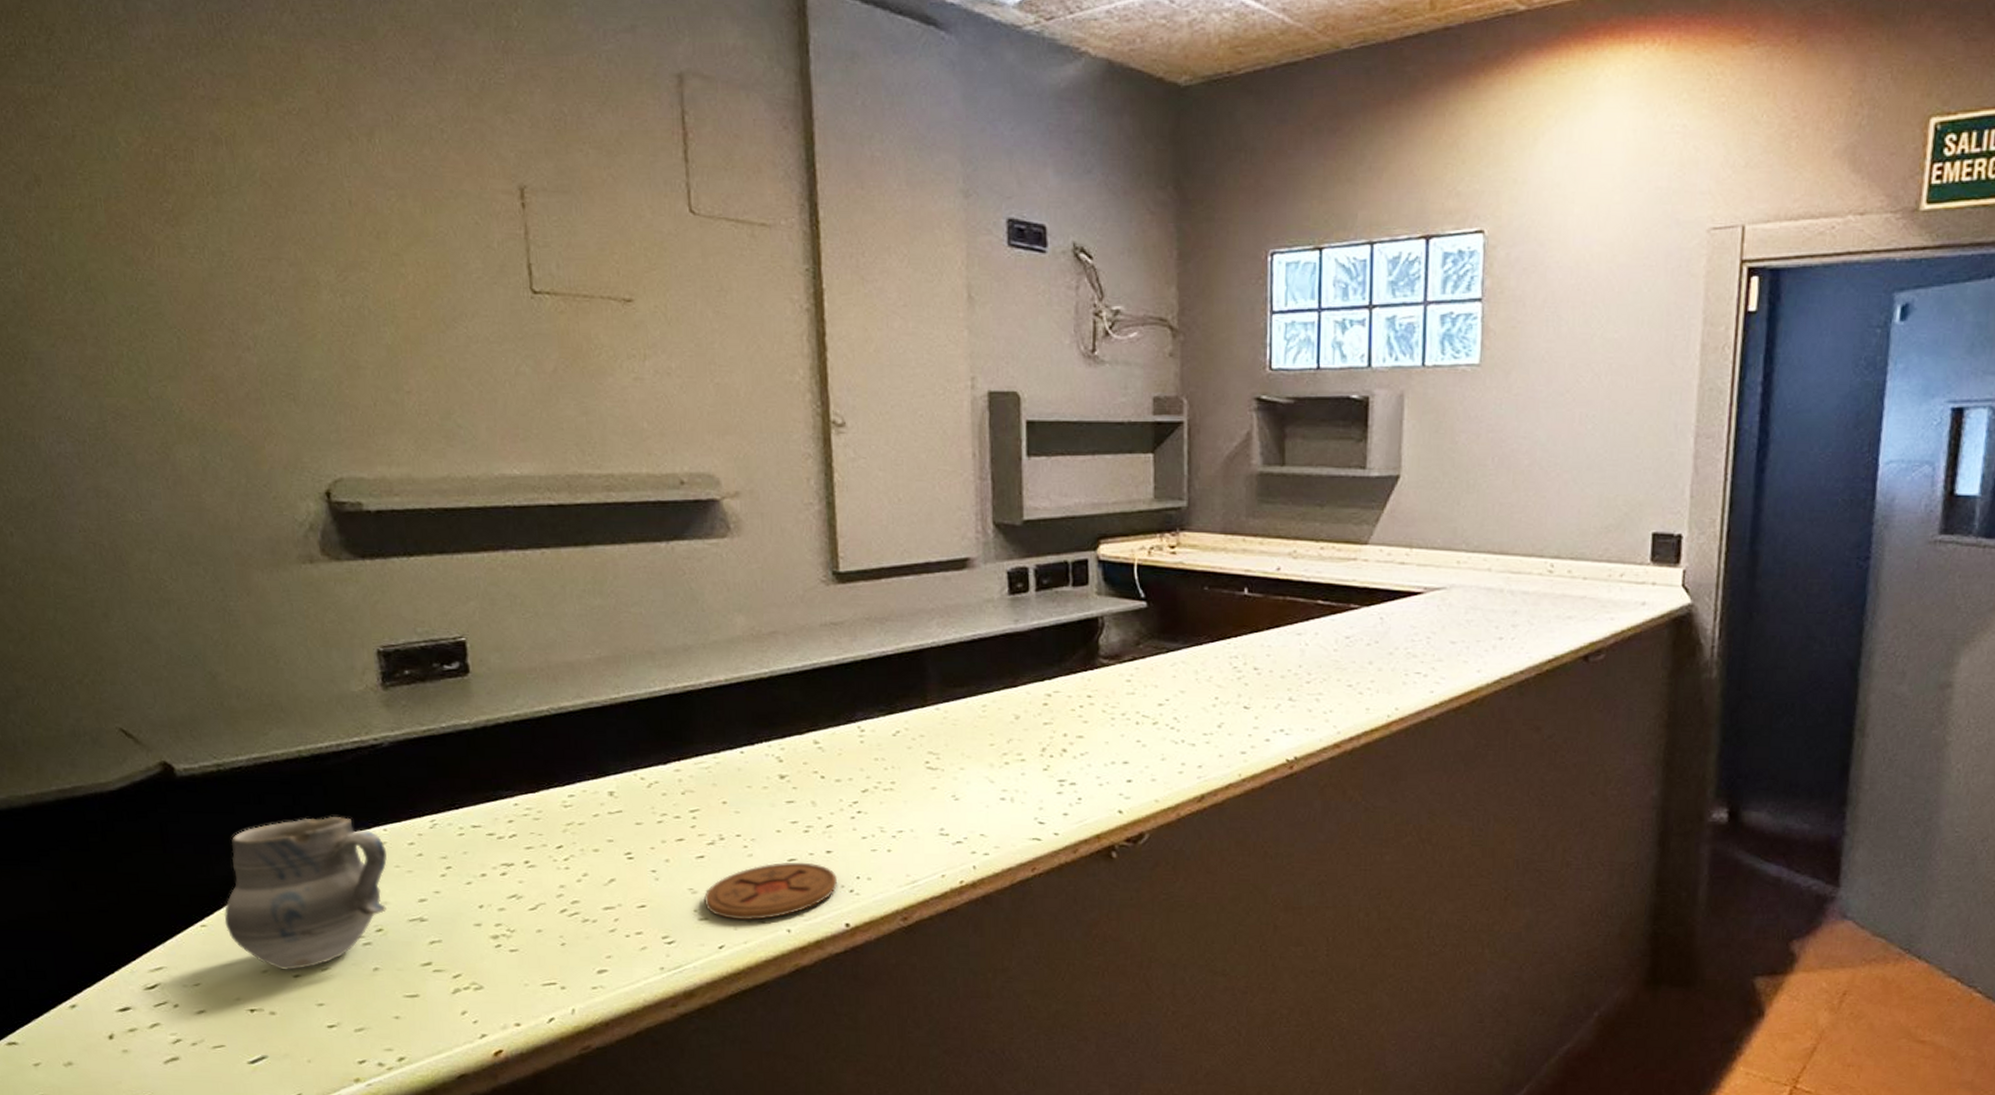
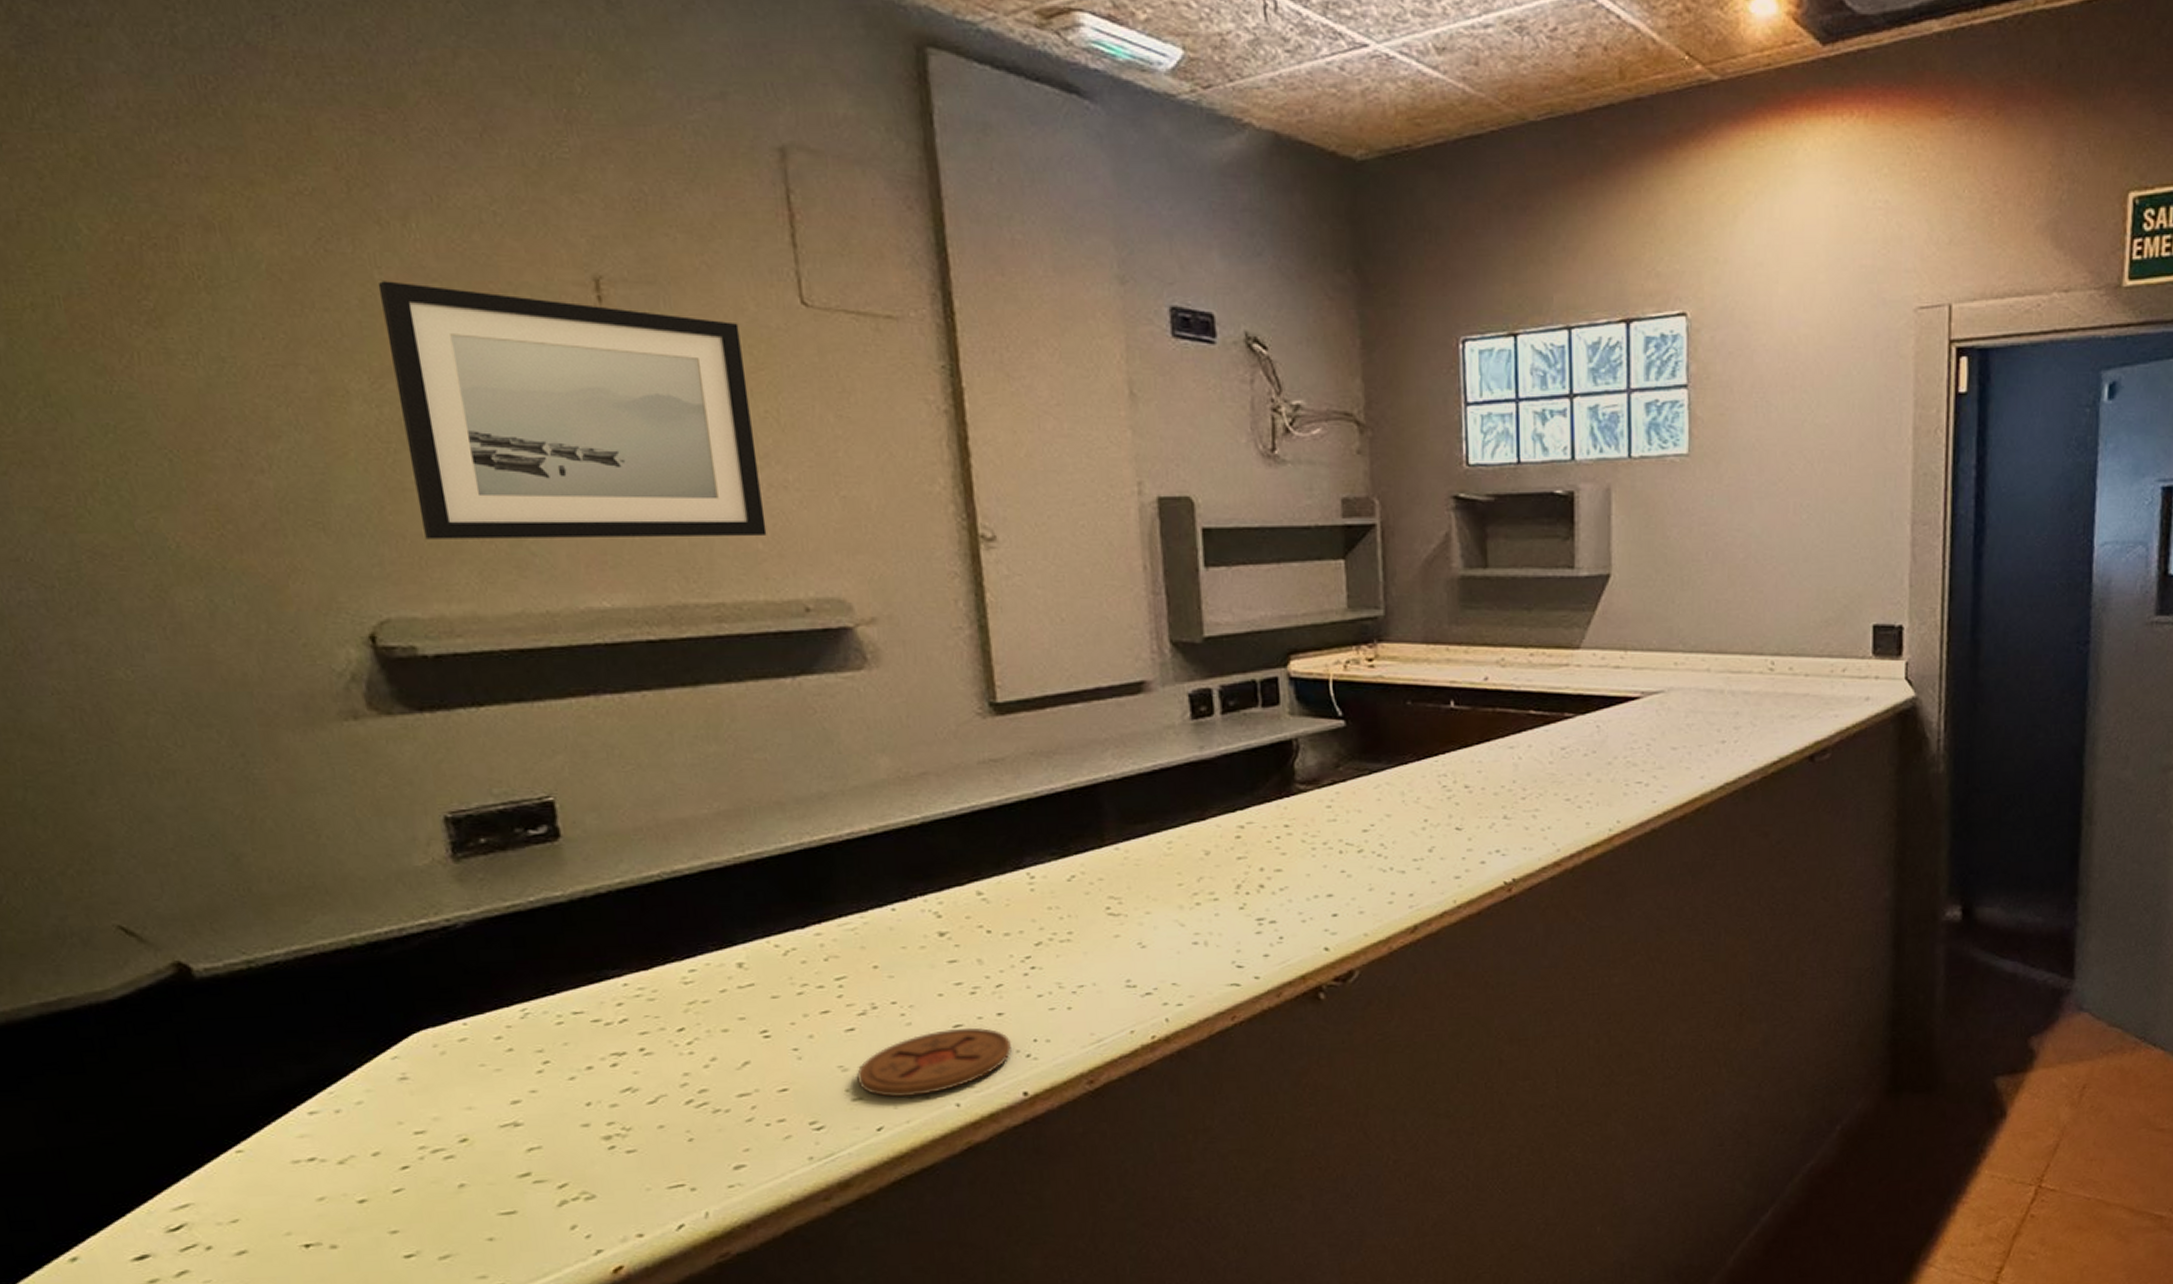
cup: present [224,817,387,970] -> none [265,1013,471,1195]
wall art: none [346,188,651,416] -> present [378,281,767,539]

